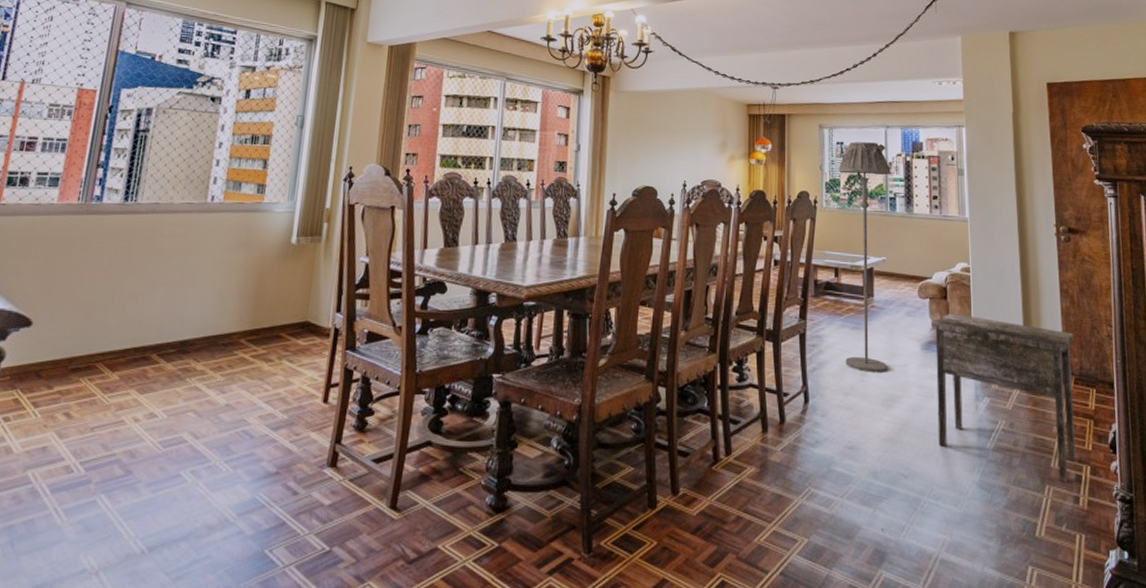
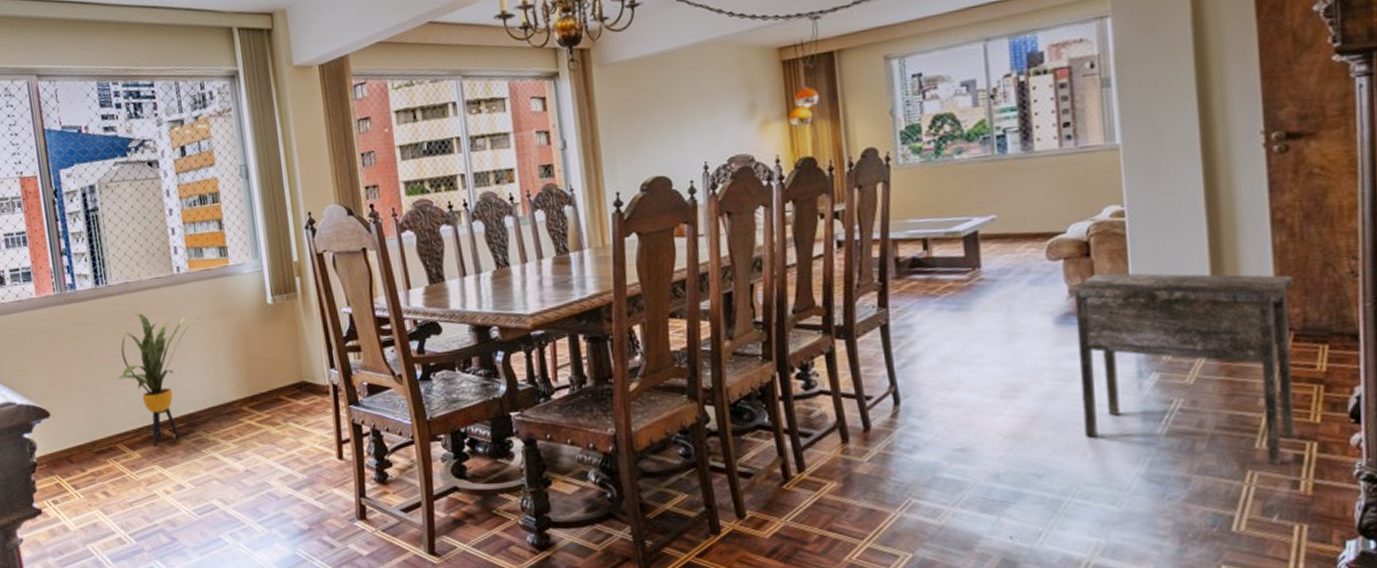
house plant: none [118,232,221,369] -> present [117,311,200,446]
floor lamp: present [838,142,891,372] -> none [916,64,1008,360]

